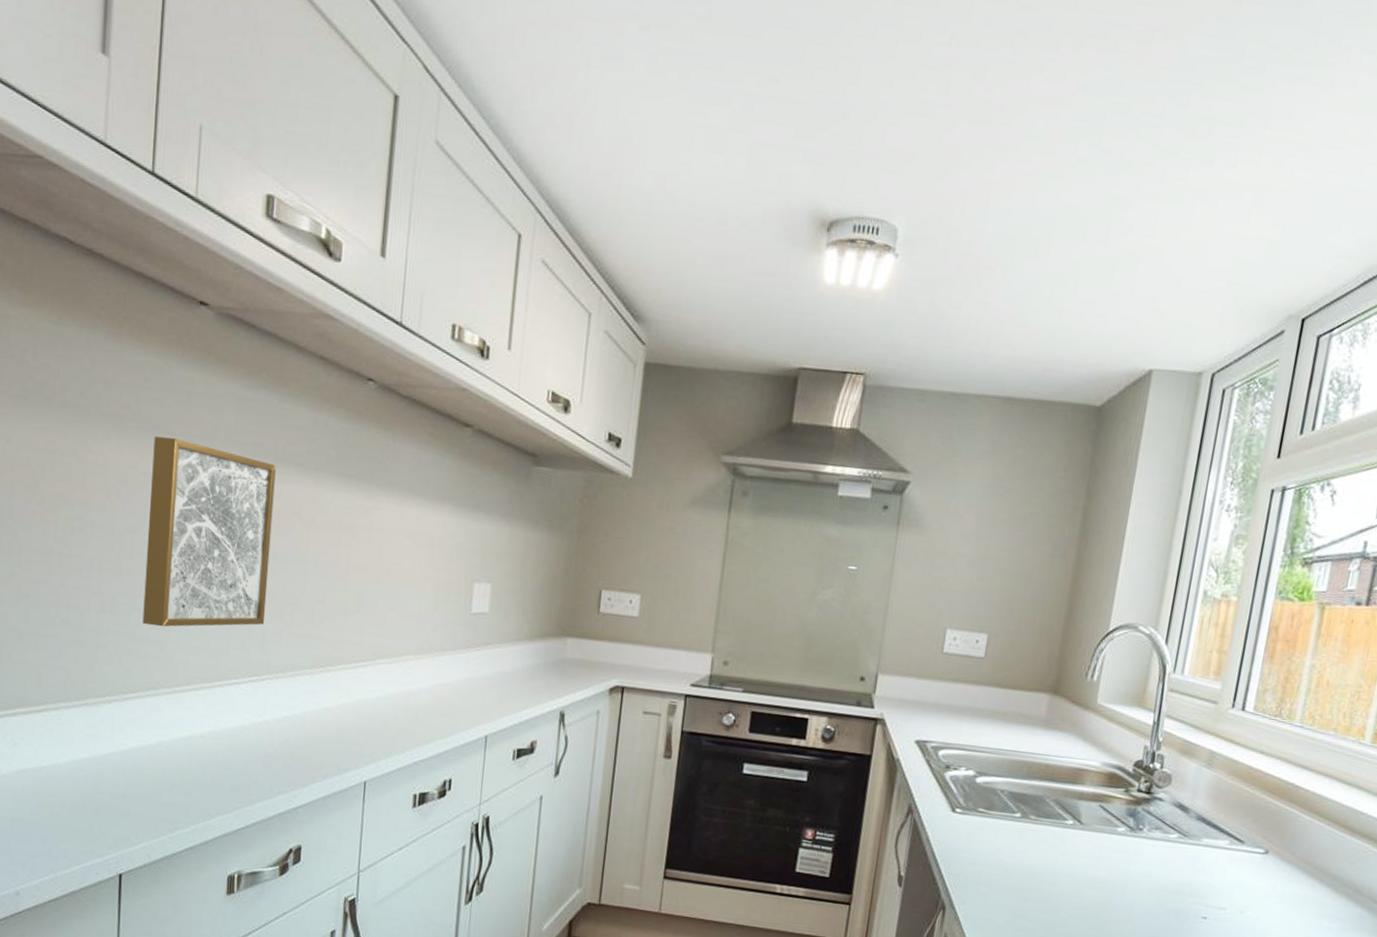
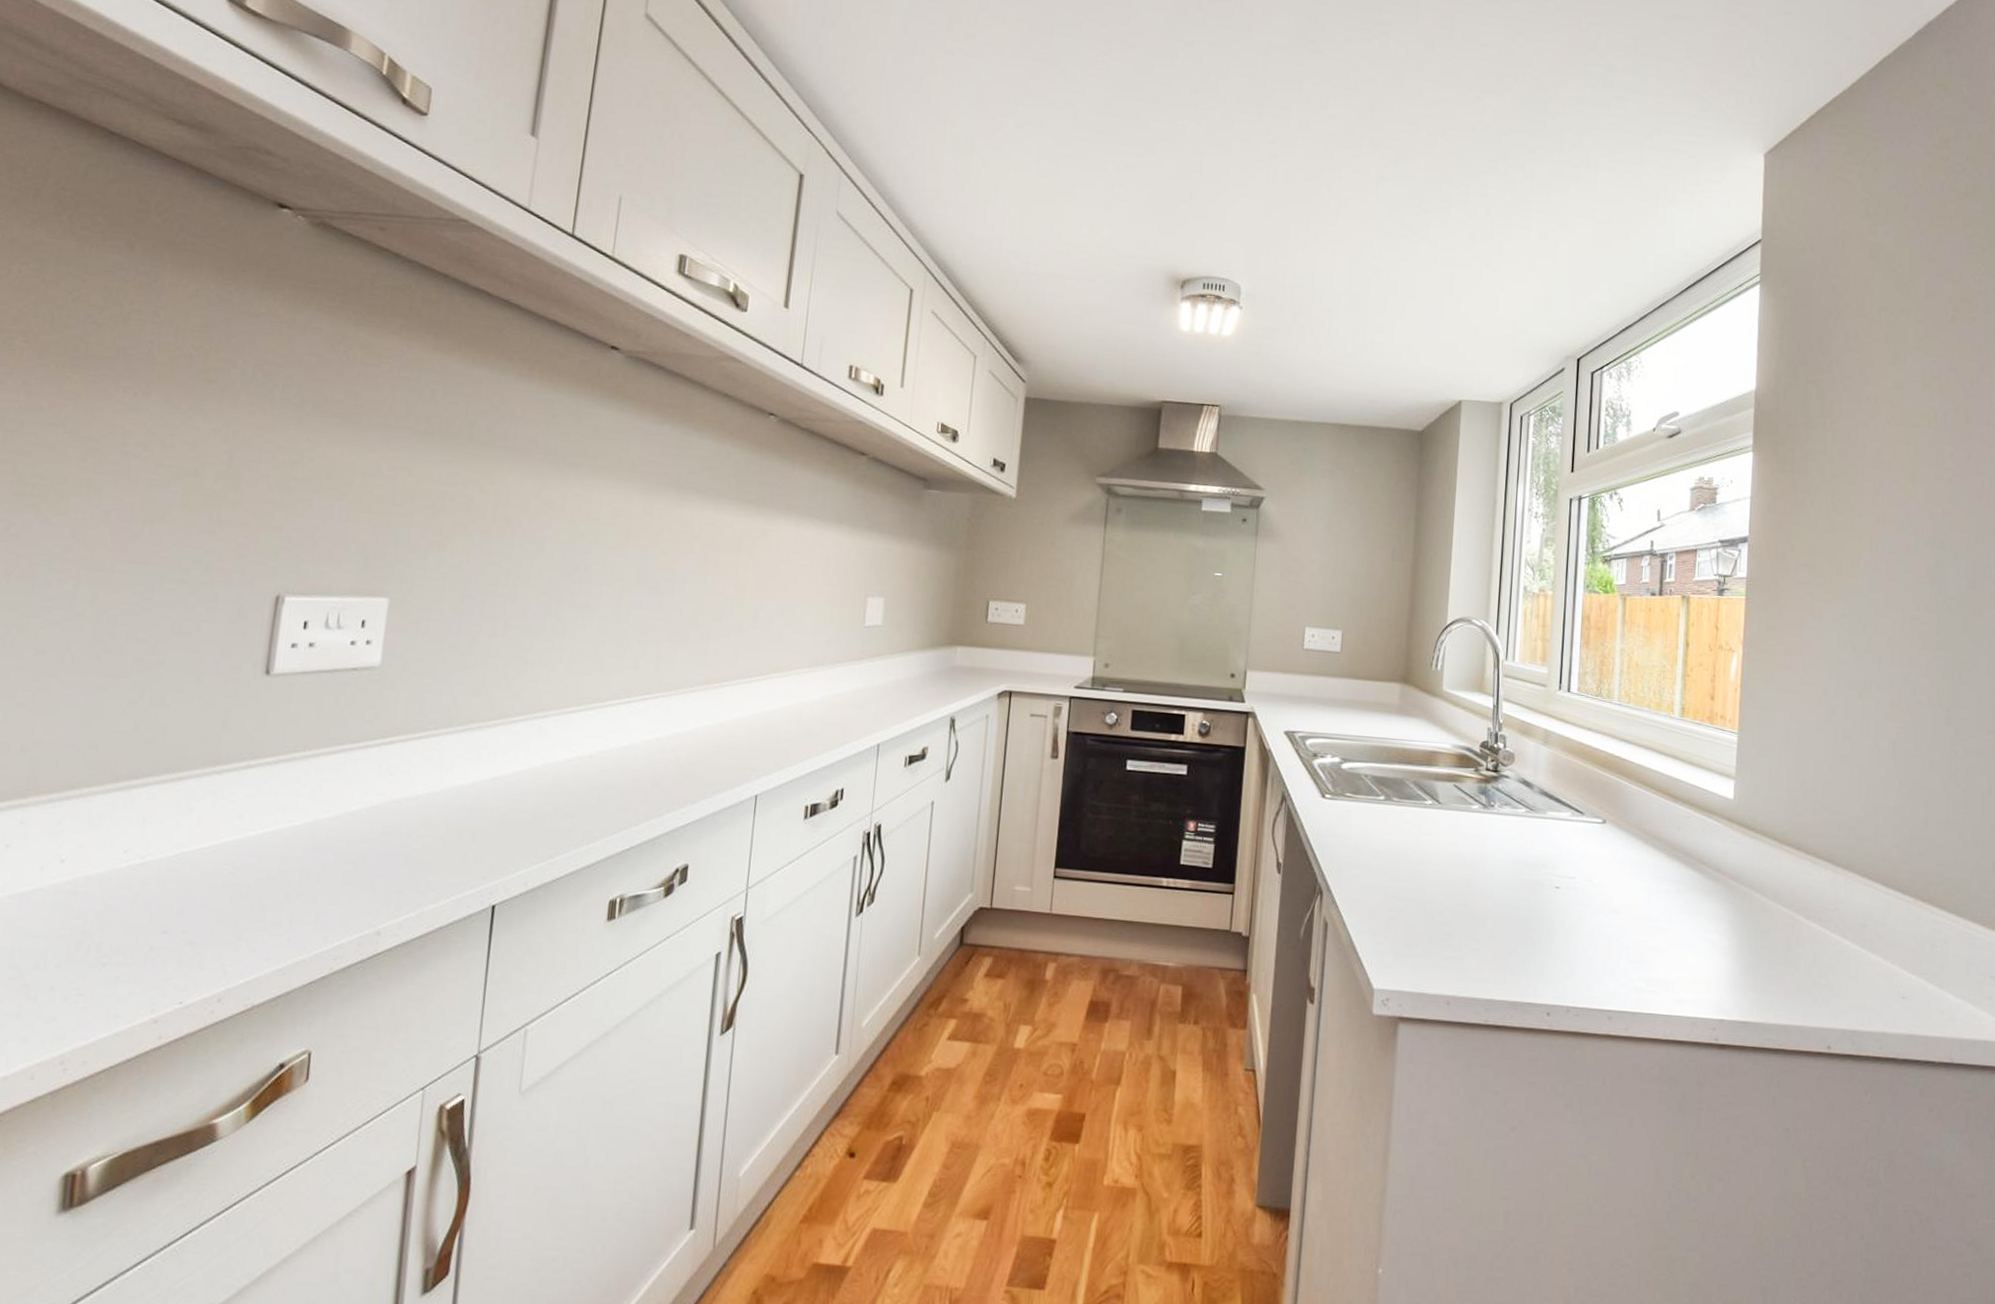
wall art: present [142,436,276,627] -> none [535,468,678,649]

